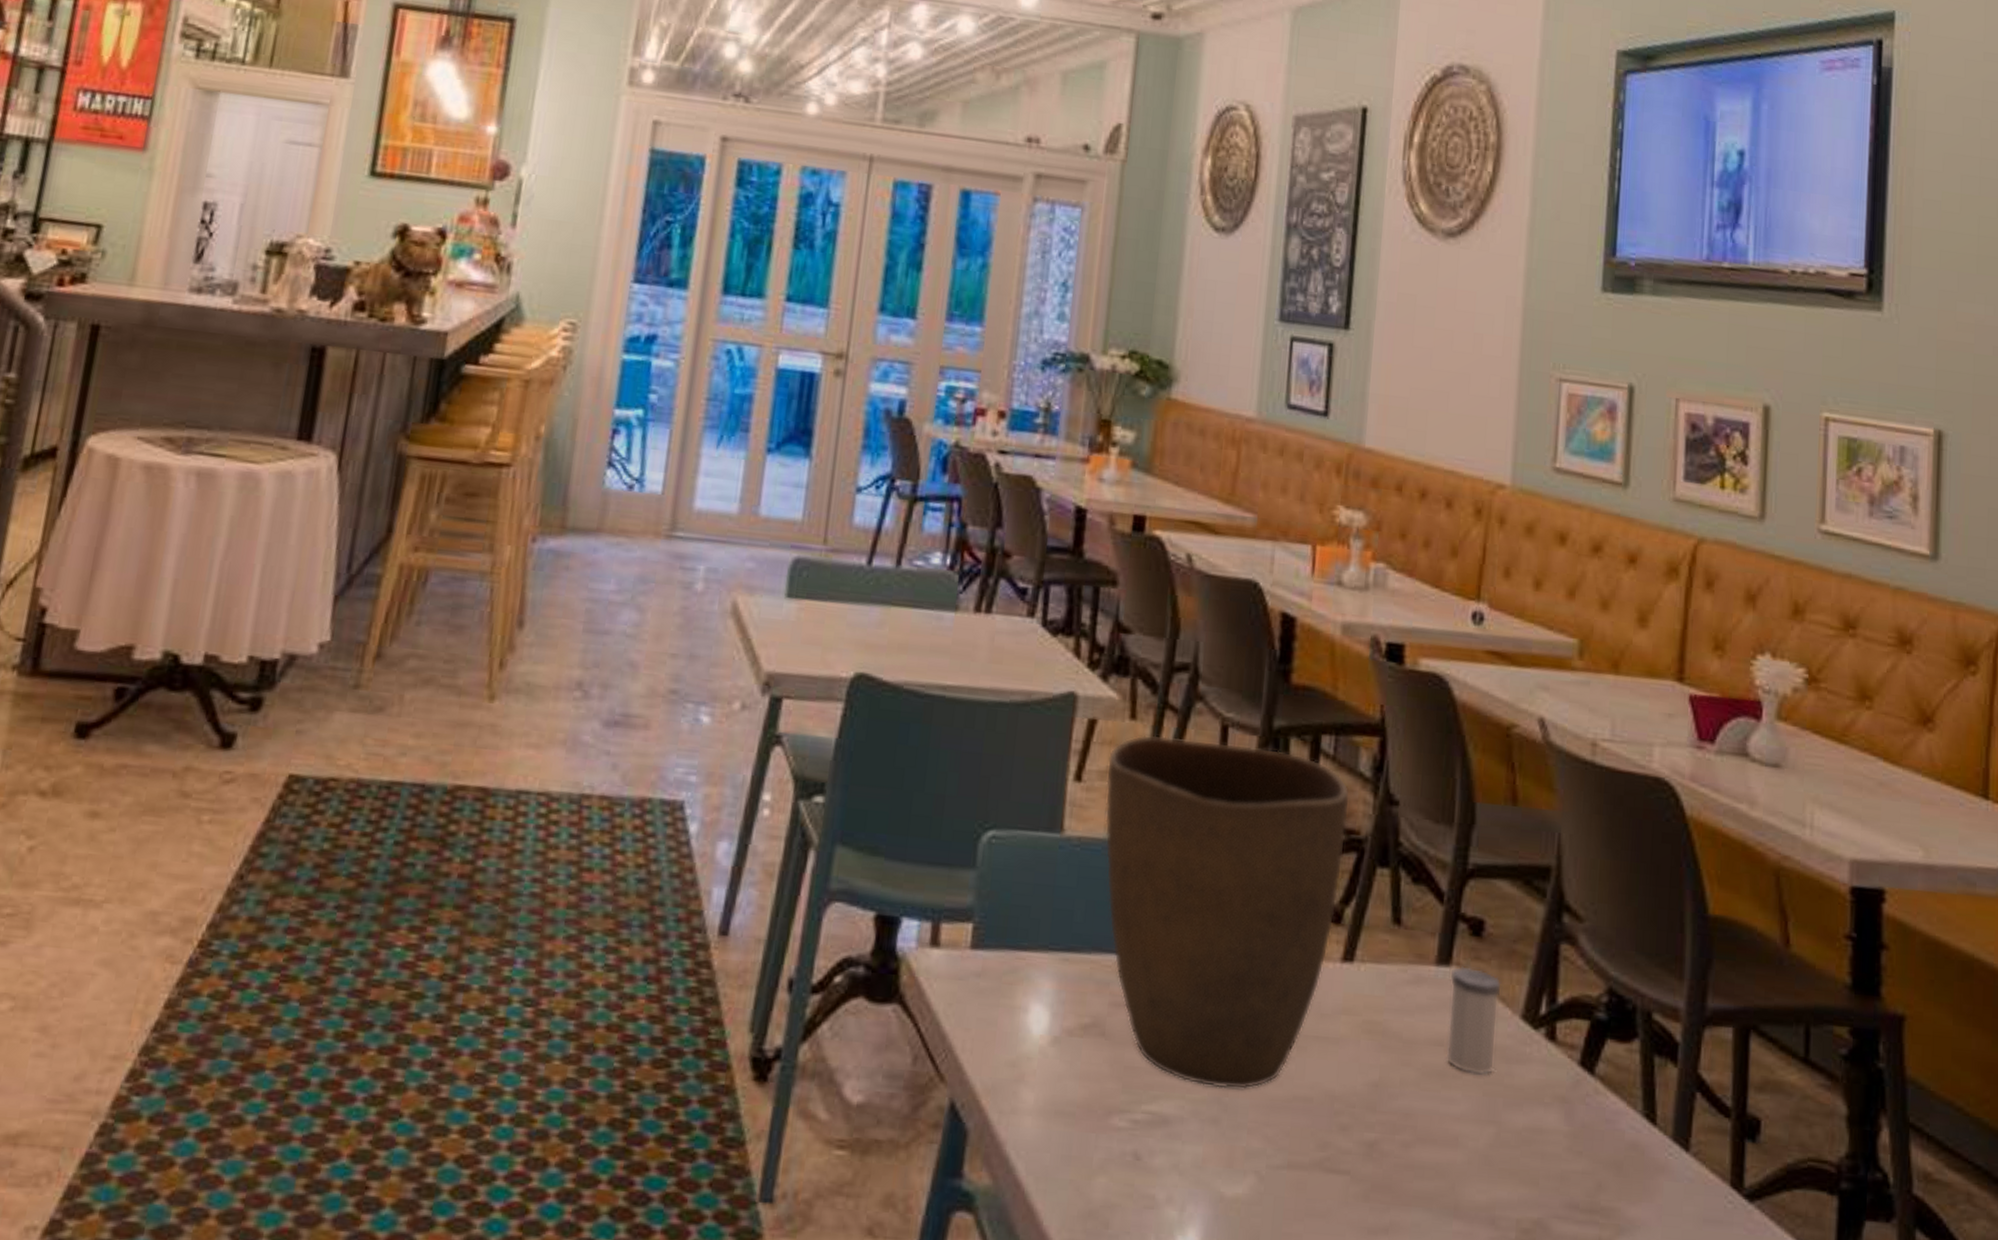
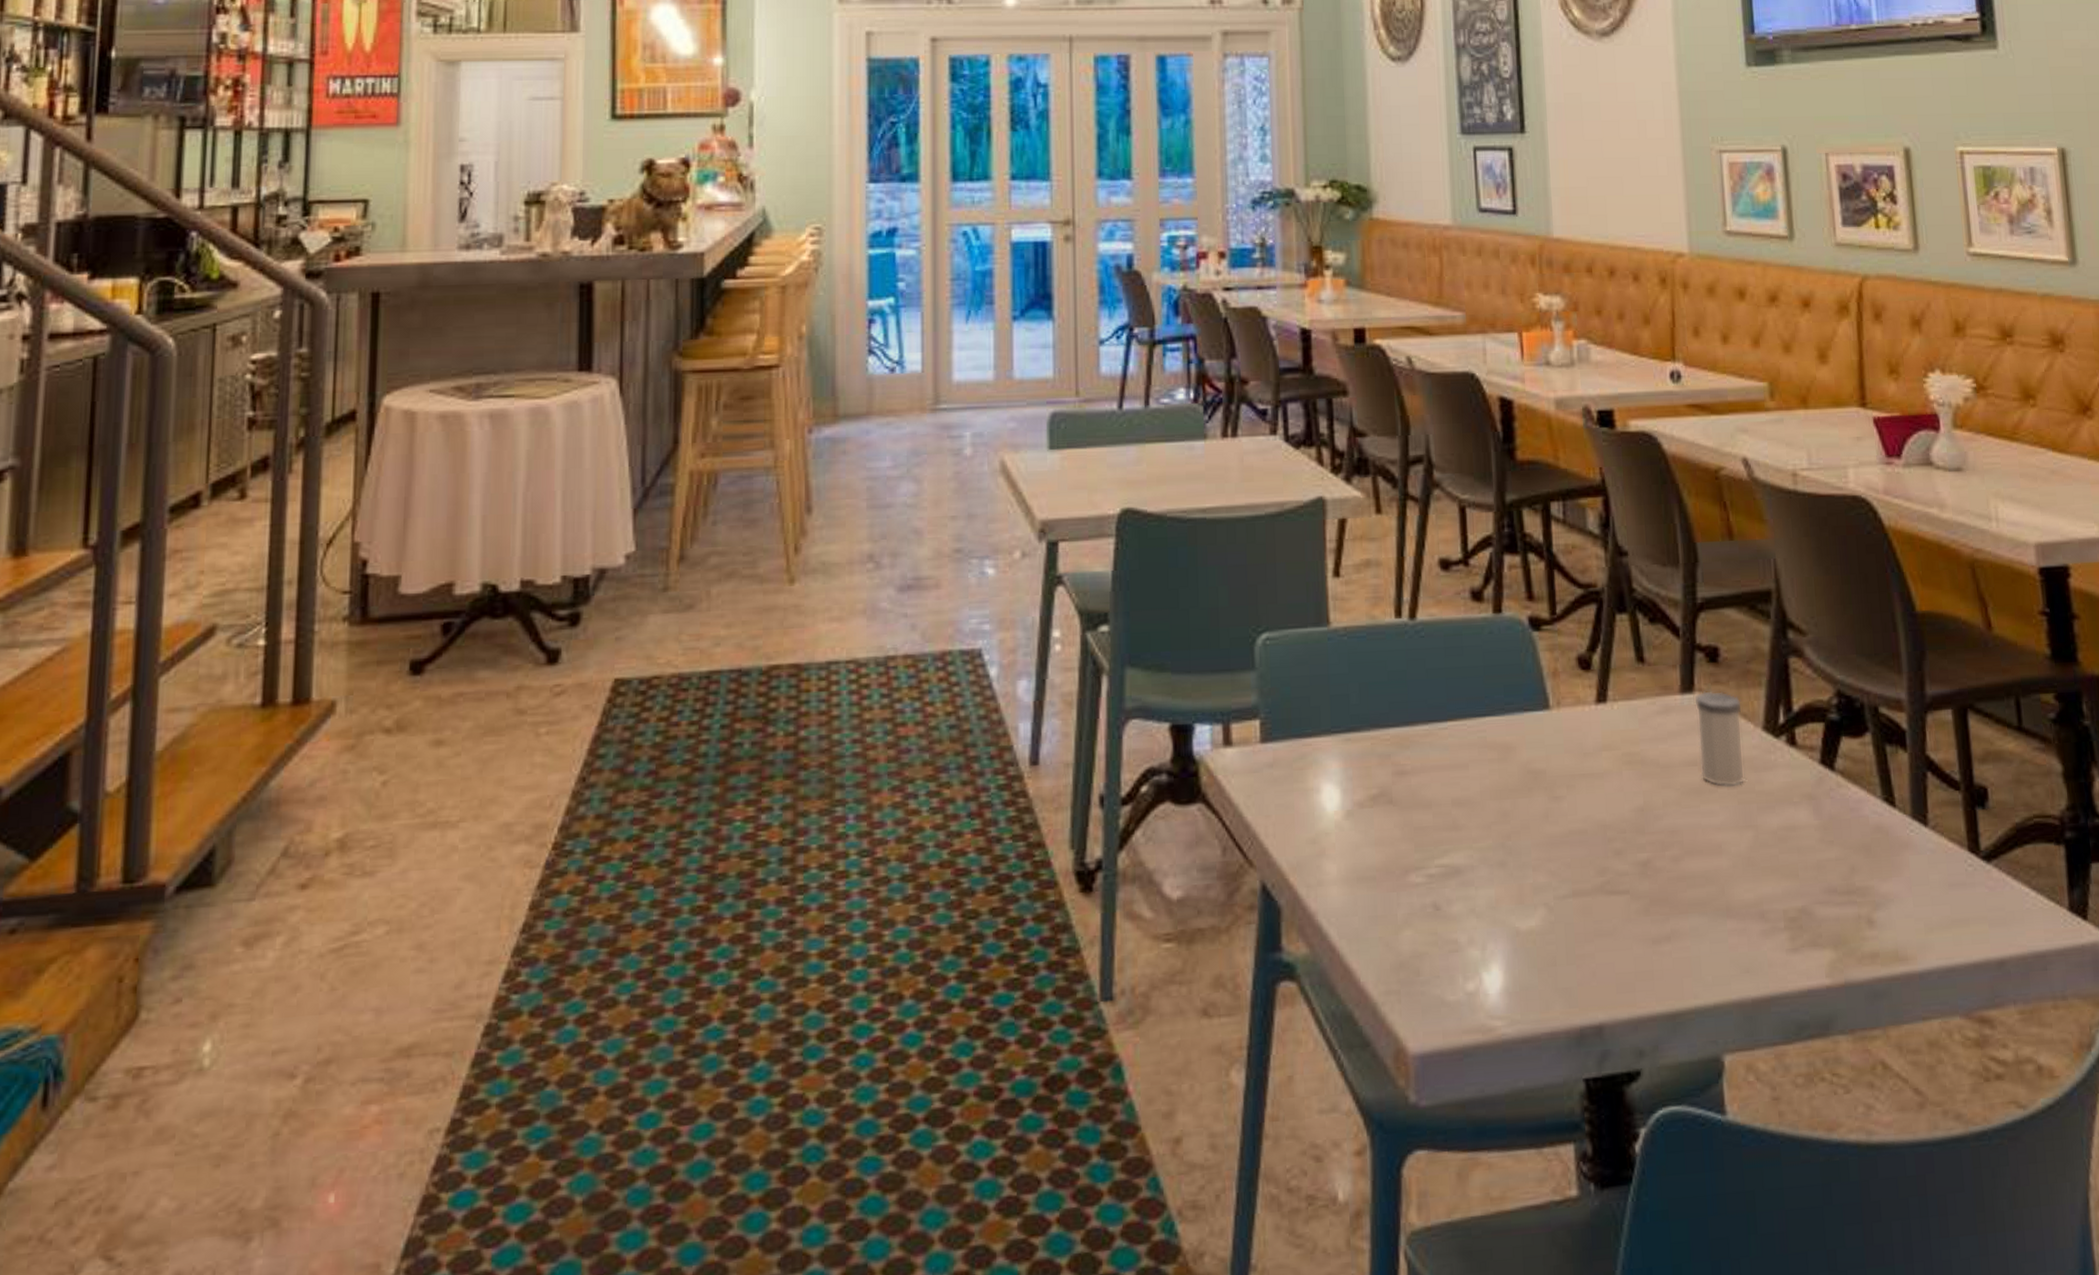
vase: present [1105,734,1351,1090] -> none [1360,521,1585,835]

